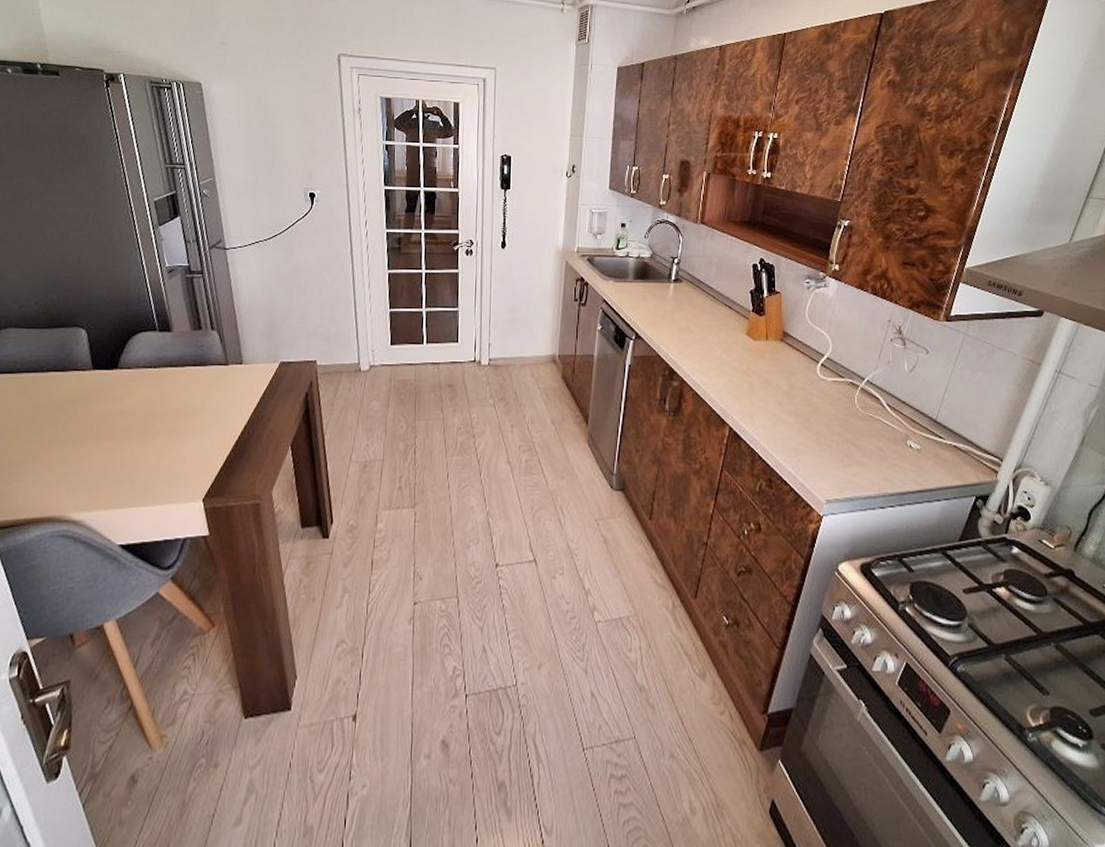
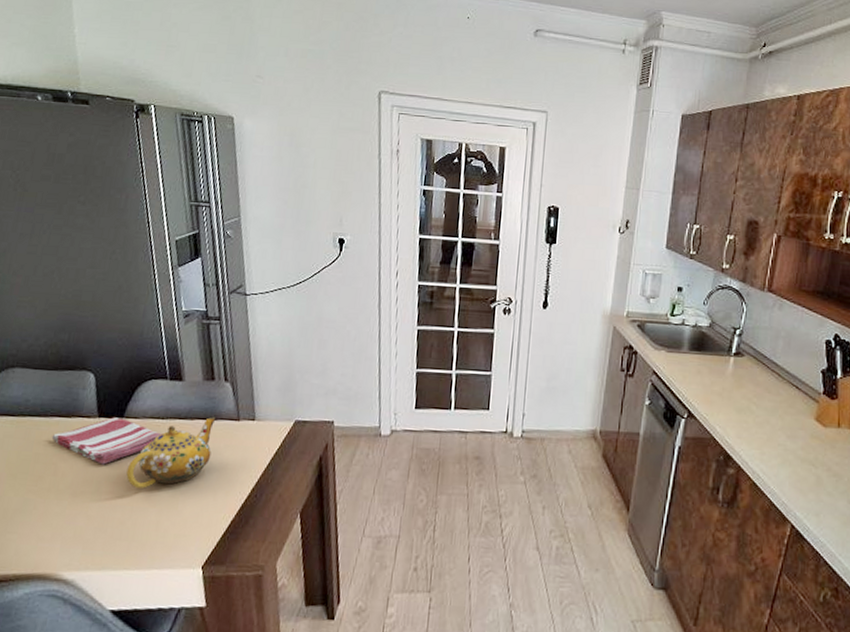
dish towel: none [49,369,155,413] -> present [51,417,162,465]
teapot: none [124,362,206,432] -> present [126,416,216,488]

